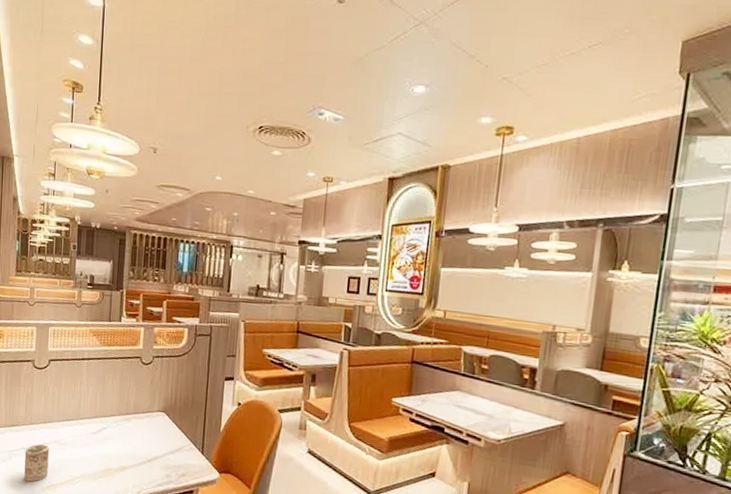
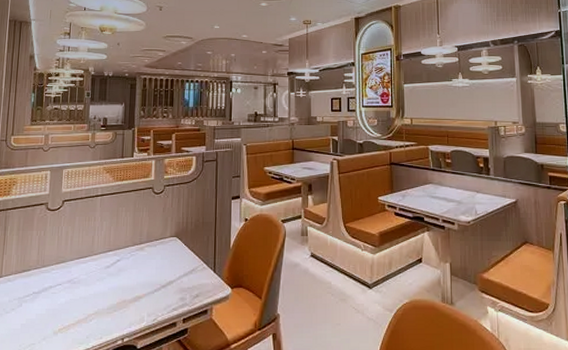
mug: present [24,444,50,482] -> none [35,285,62,327]

